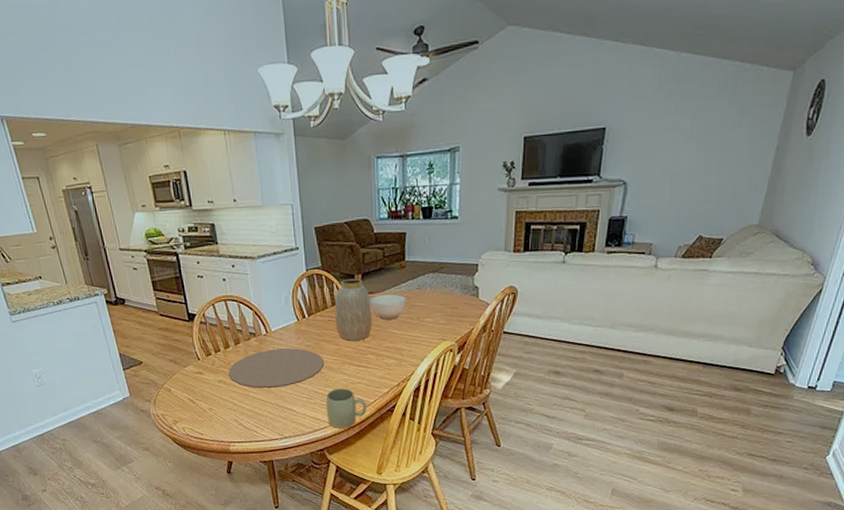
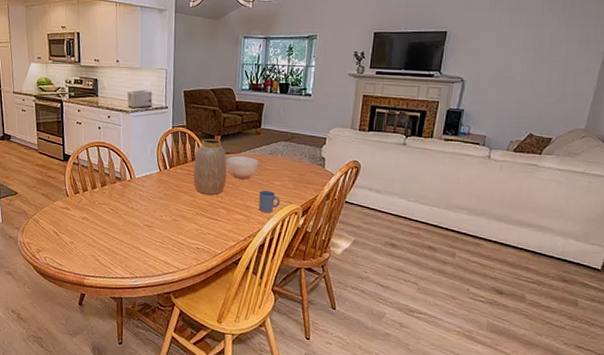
placemat: present [229,348,324,388] -> none [92,194,179,230]
toaster: none [250,230,281,254] -> present [127,90,153,109]
mug: present [326,388,367,428] -> none [176,236,215,275]
mug: none [410,328,433,354] -> present [258,190,281,213]

